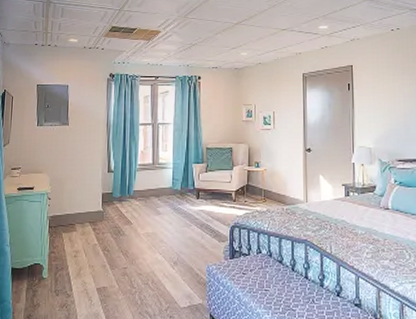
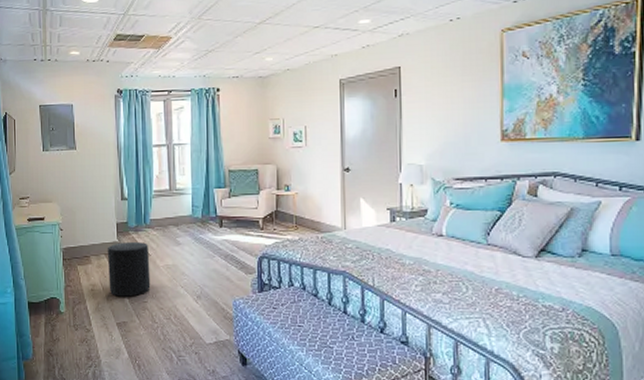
stool: none [91,211,131,263] -> present [108,242,151,297]

